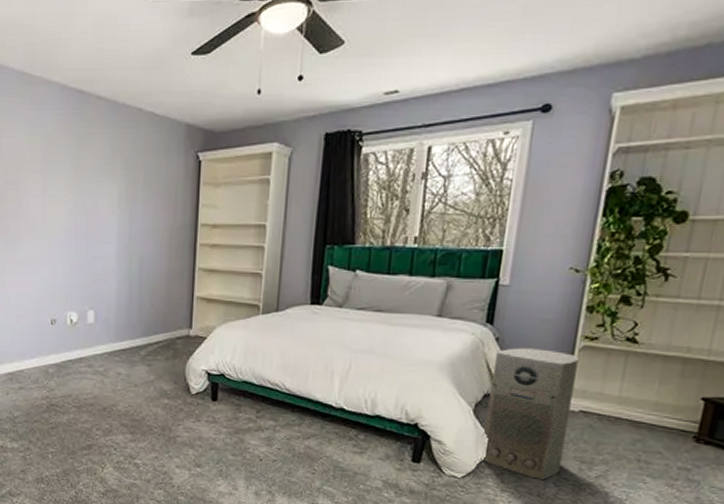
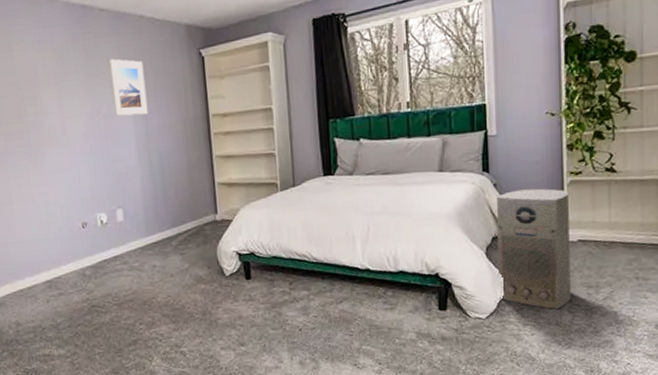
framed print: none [99,151,136,216] -> present [108,58,149,117]

